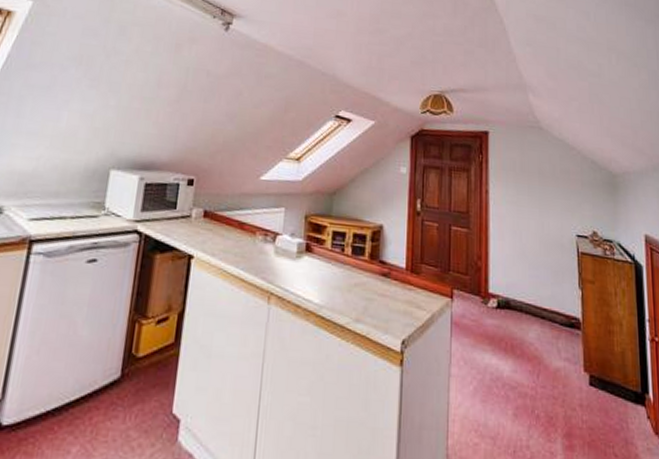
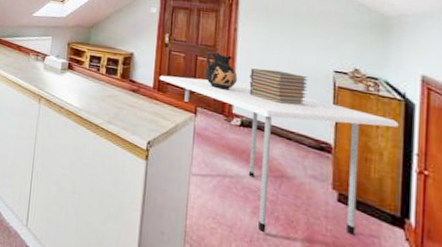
dining table: none [412,251,632,439] -> present [159,75,399,235]
ceramic jug: none [459,219,492,265] -> present [205,52,238,90]
book stack: none [503,237,556,278] -> present [249,68,309,105]

